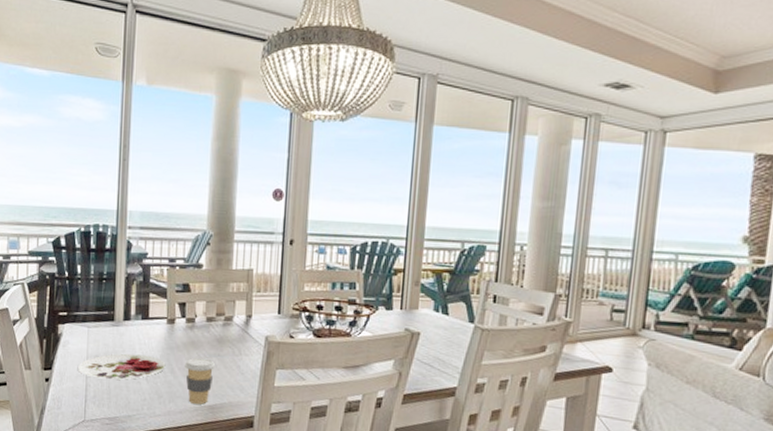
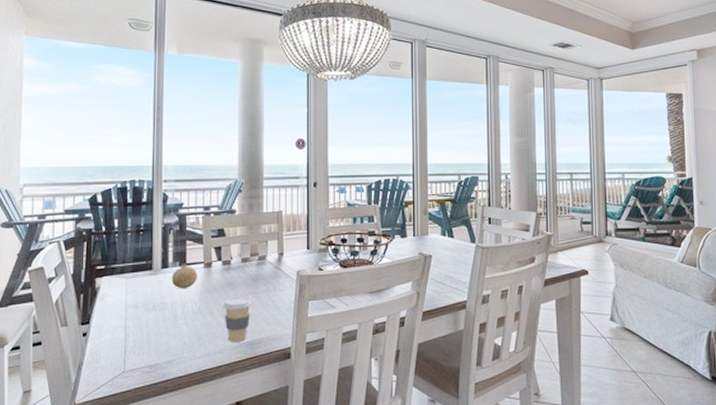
plate: present [77,353,166,380] -> none [116,300,204,328]
fruit: none [133,317,160,344] -> present [171,263,197,289]

